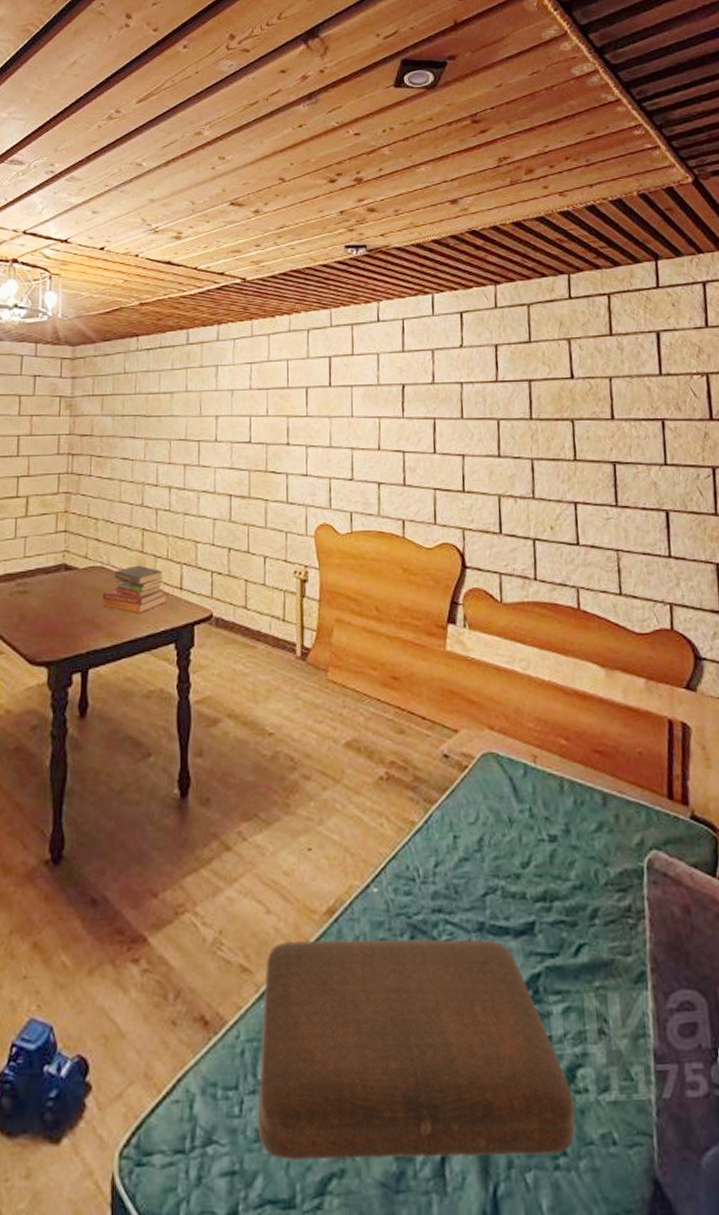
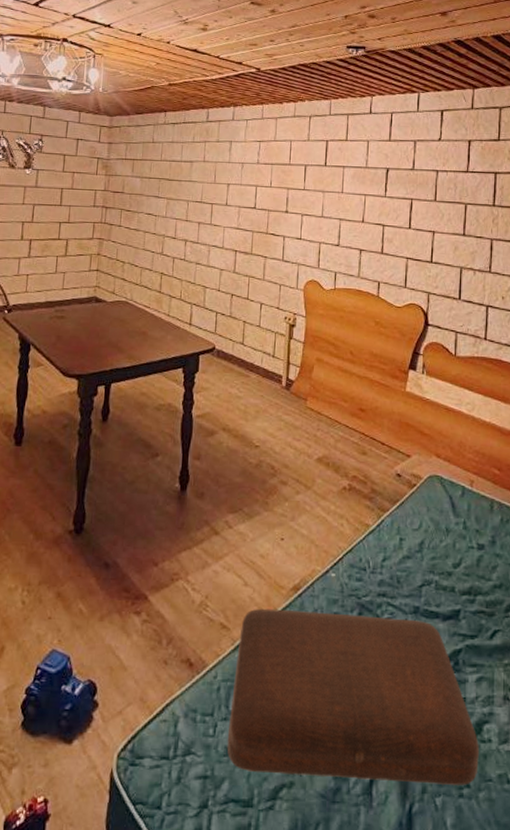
books: present [103,565,167,614] -> none [125,302,178,342]

